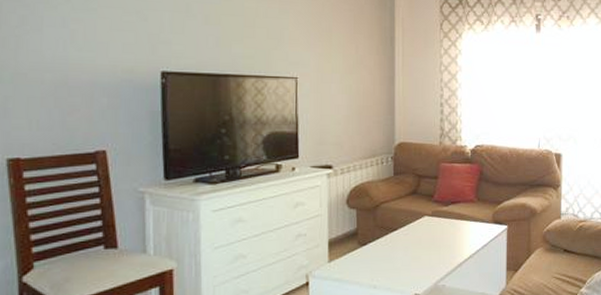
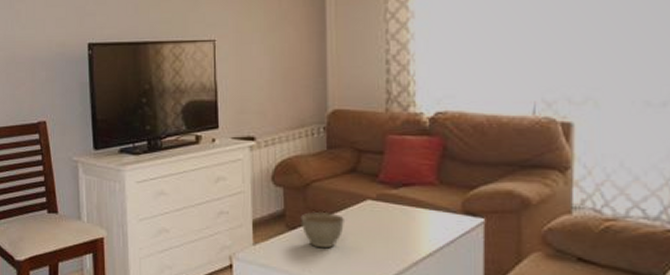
planter bowl: none [371,229,406,260] -> present [300,212,344,249]

